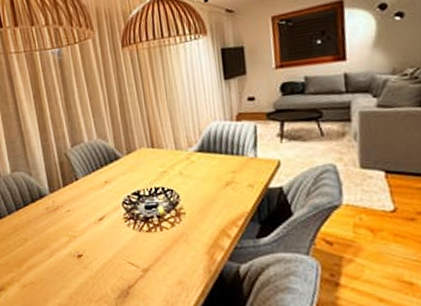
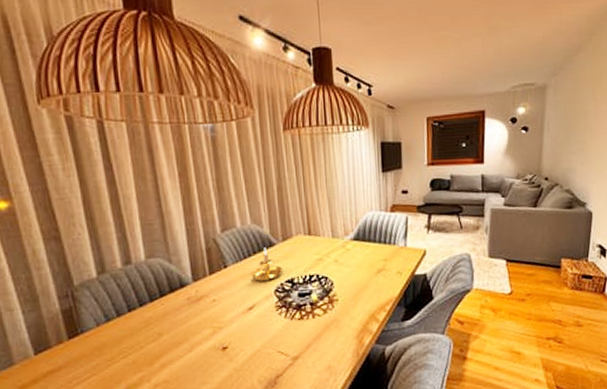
candle holder: none [98,160,128,194] -> present [250,247,282,282]

